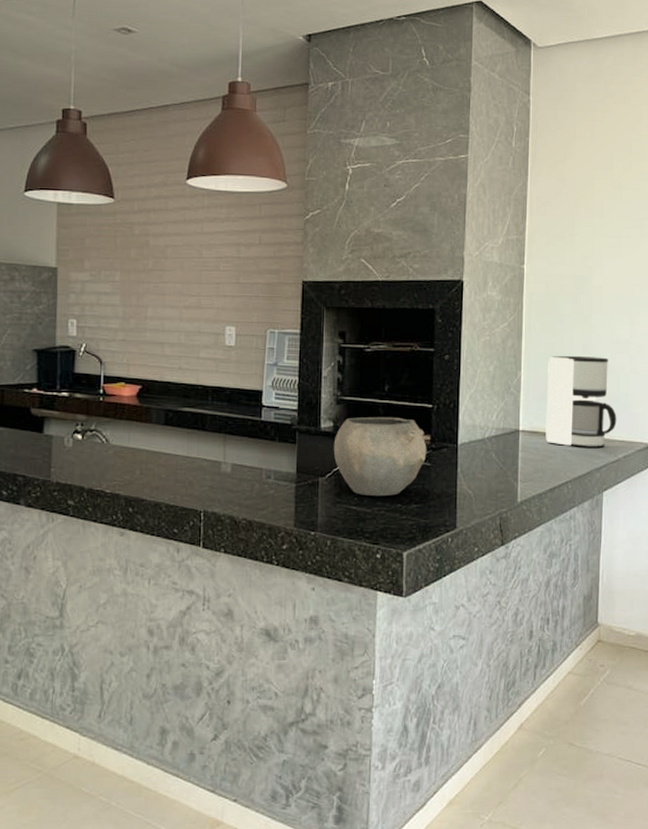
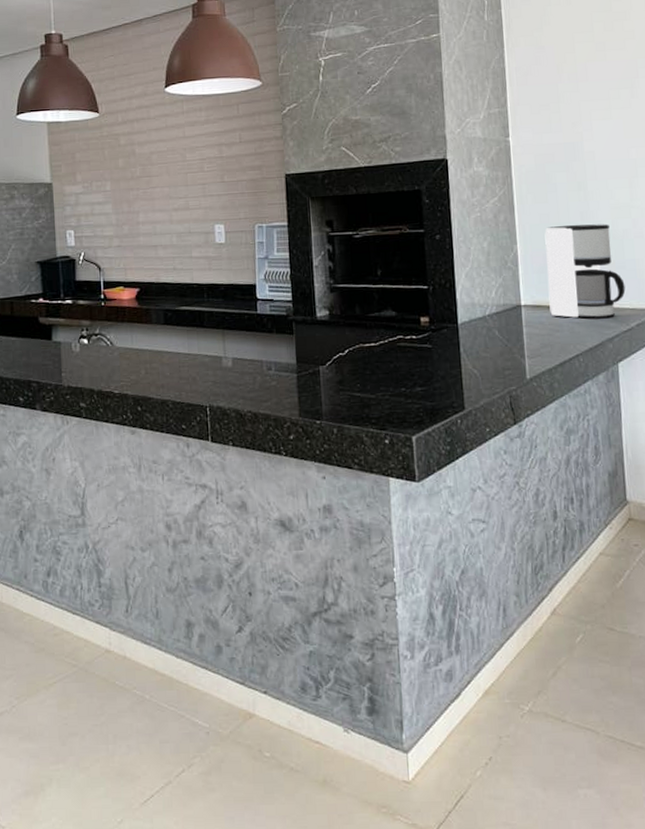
bowl: present [333,416,427,497] -> none [331,301,427,382]

